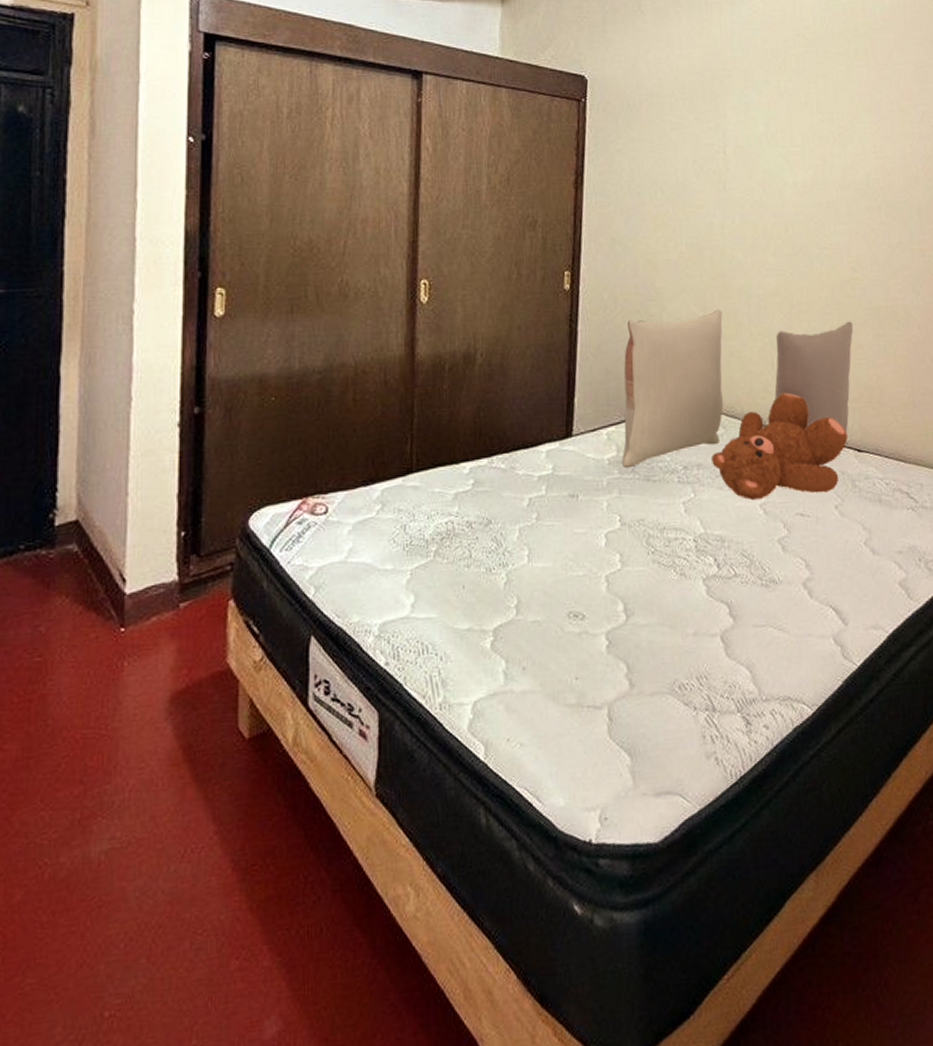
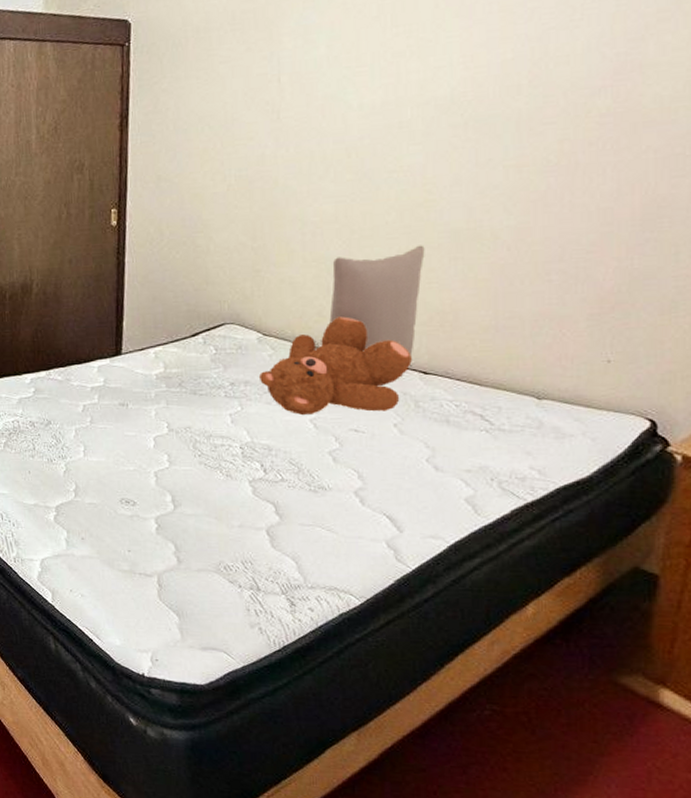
pillow: present [622,309,723,467] -> none [169,238,274,382]

